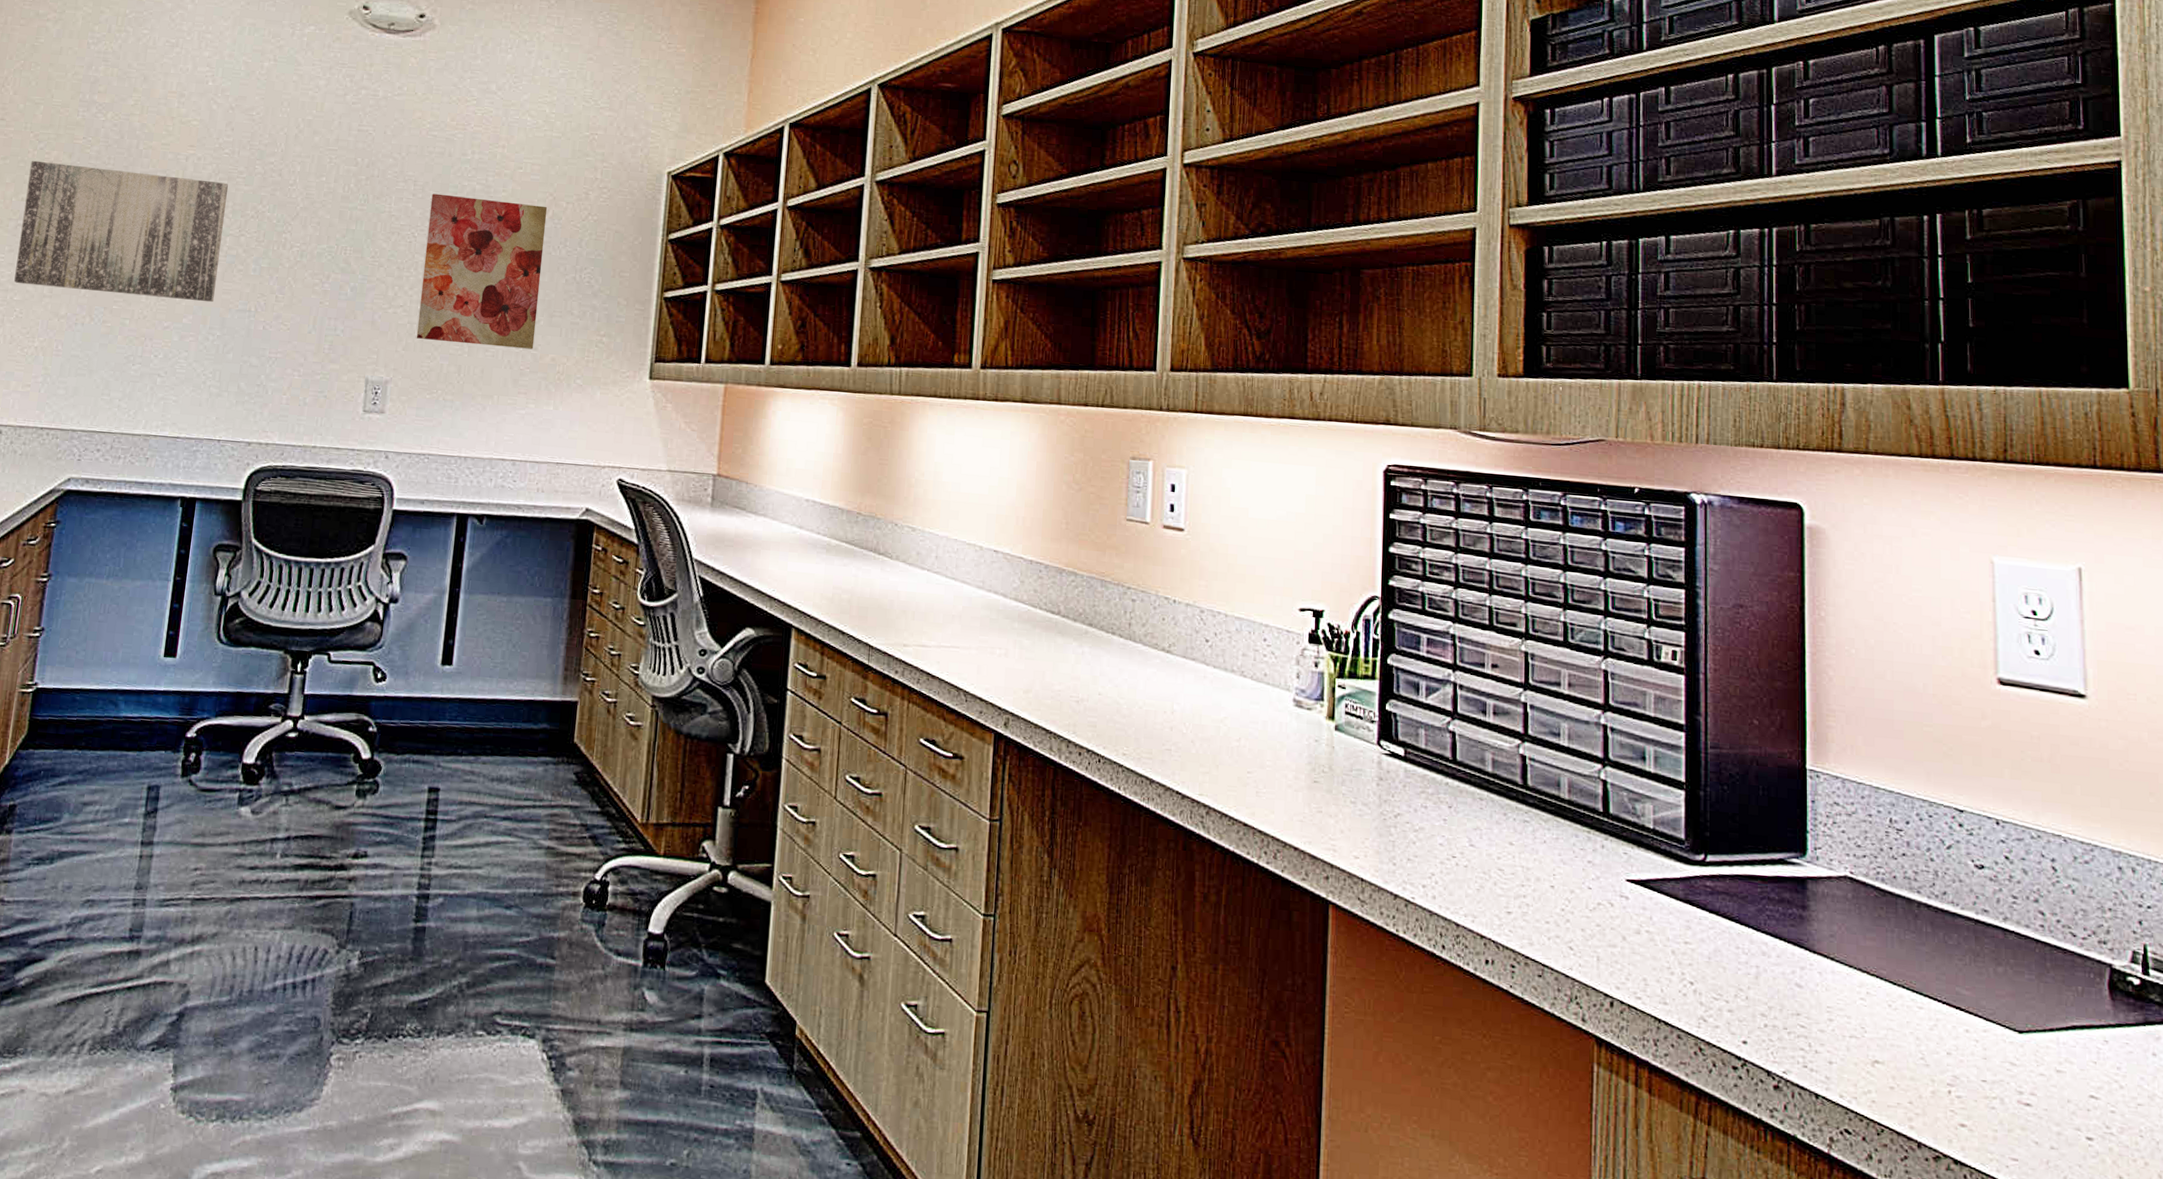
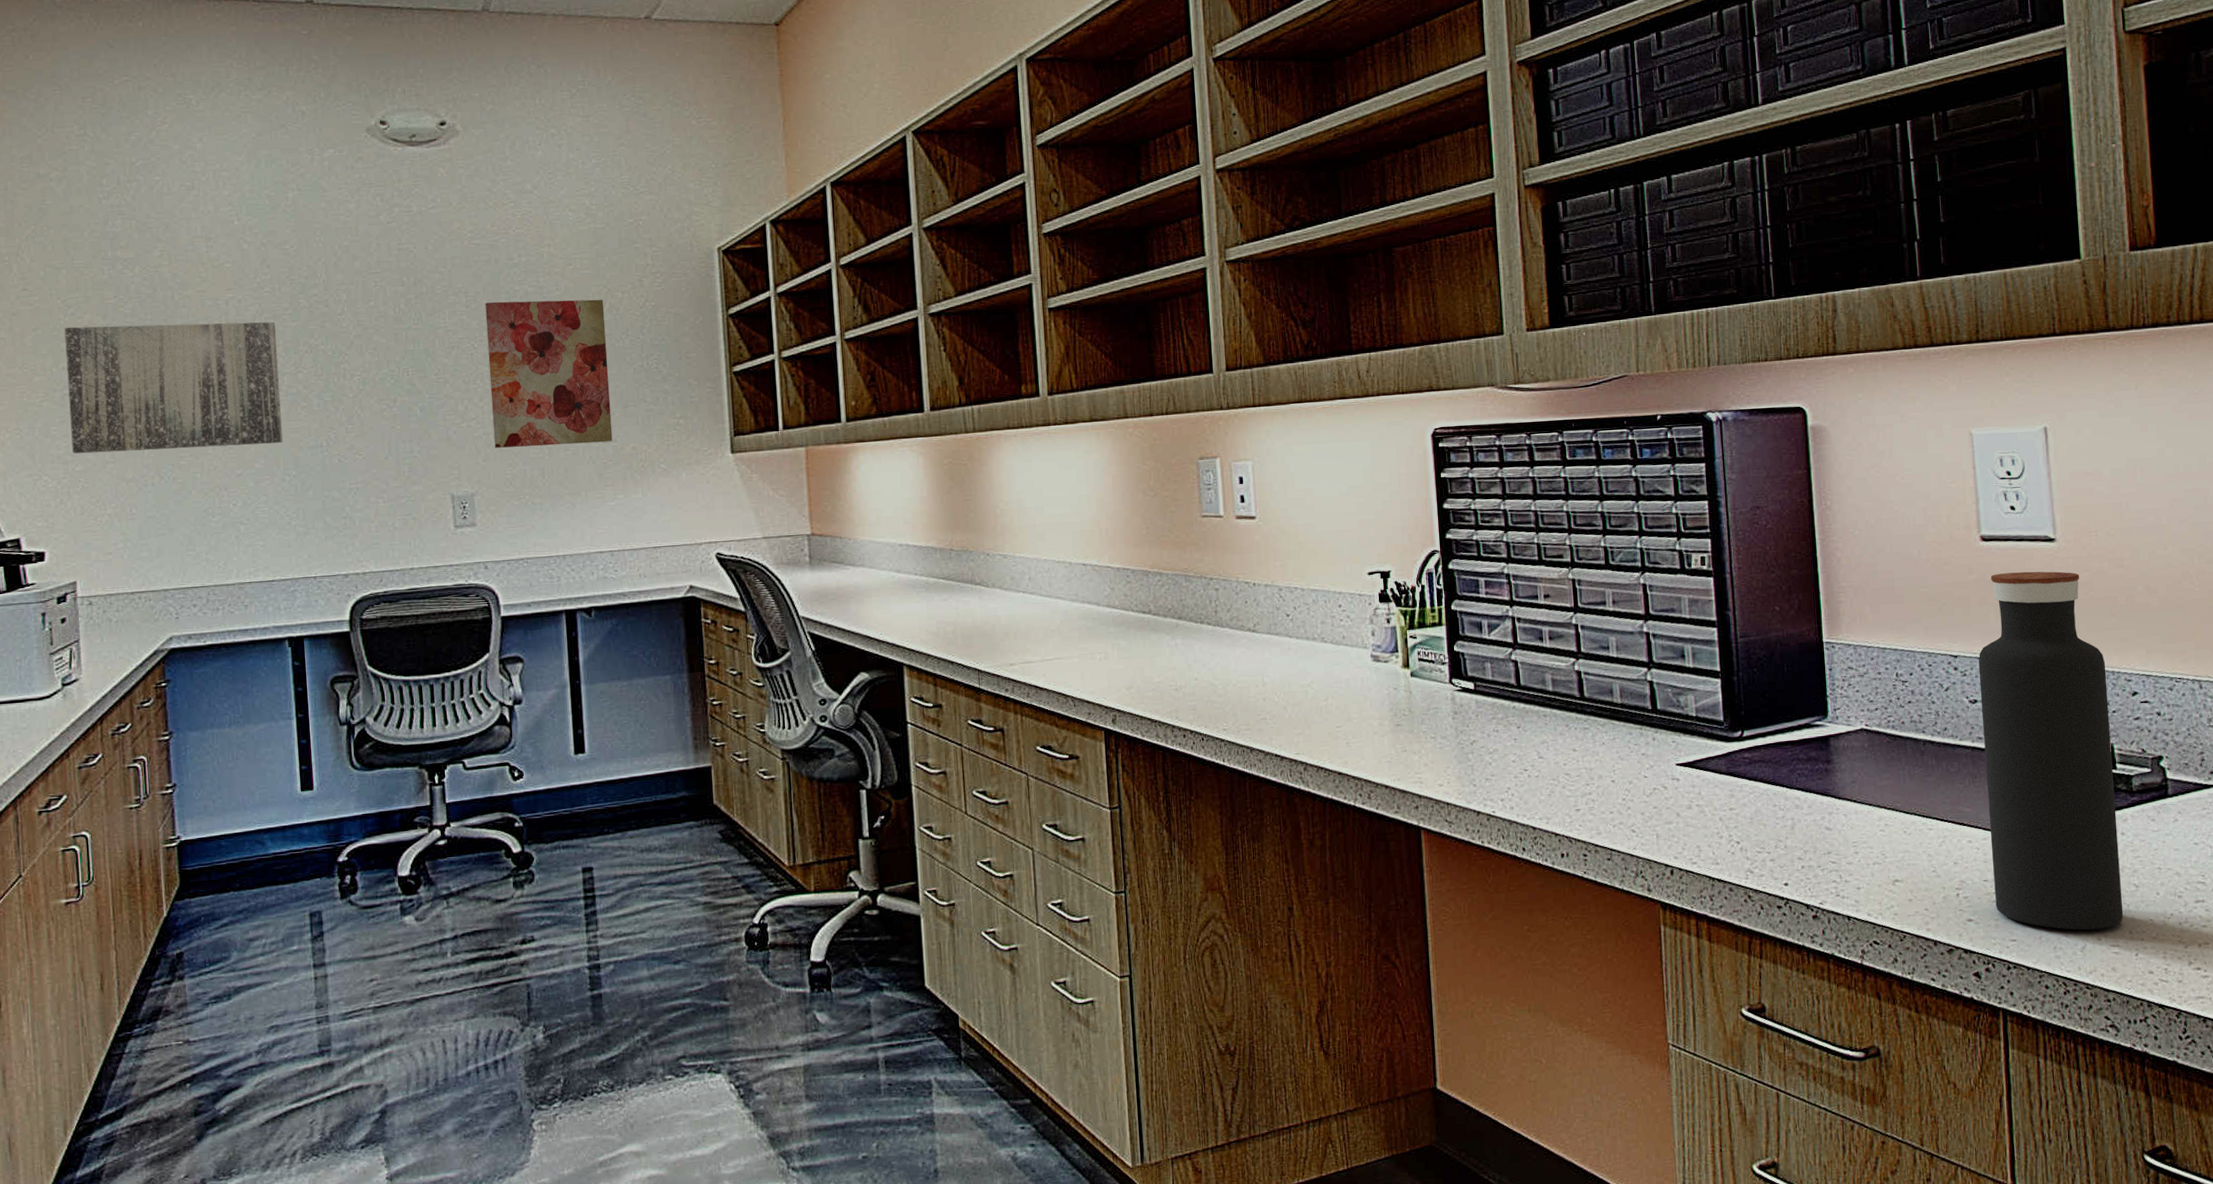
water bottle: none [1988,724,2152,1166] -> present [1978,571,2124,930]

